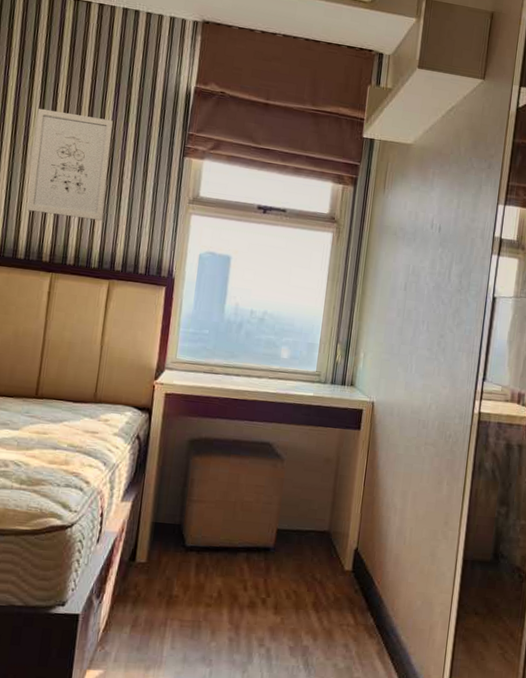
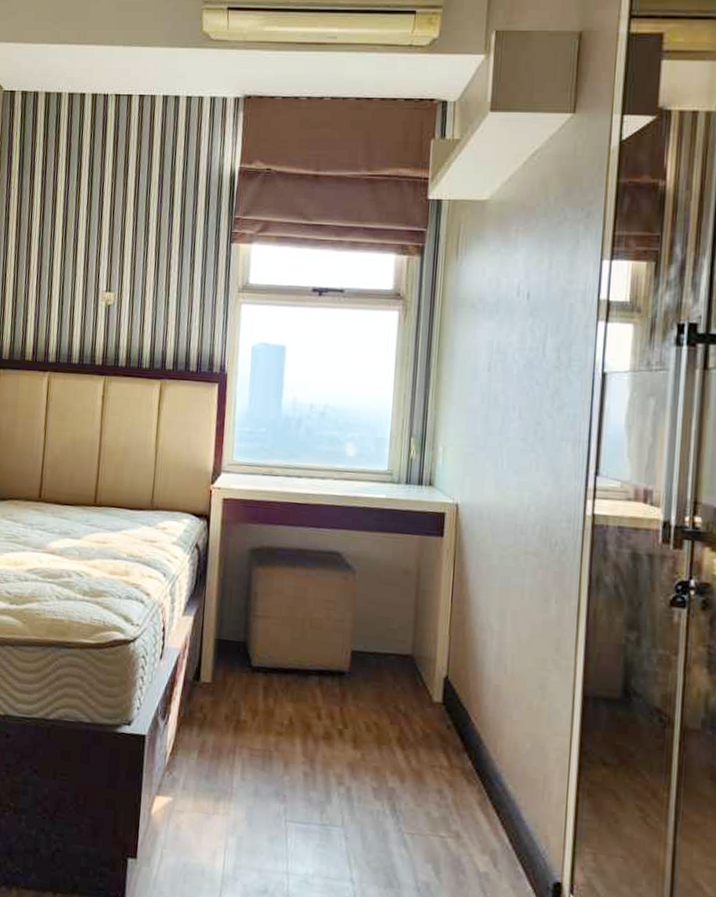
wall art: present [26,108,114,221] -> none [79,209,159,319]

